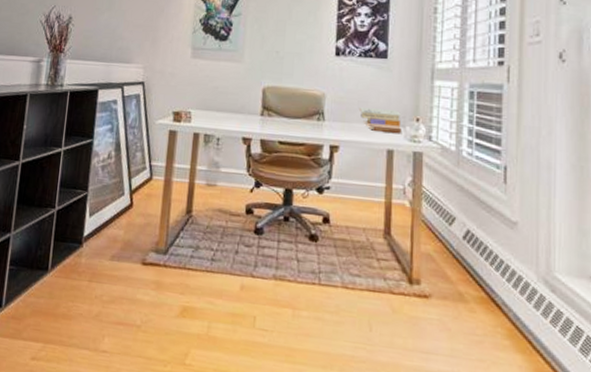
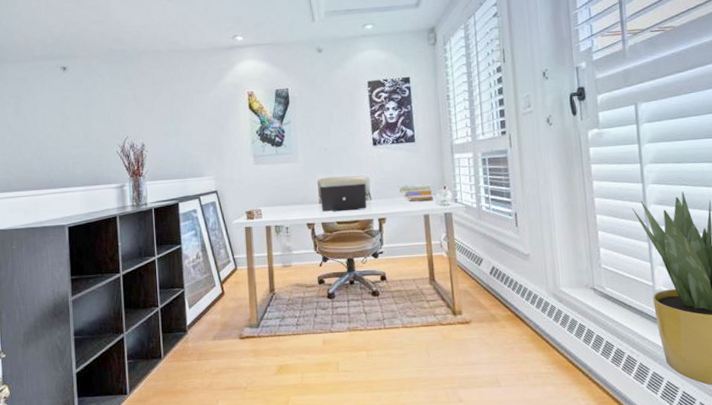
laptop: none [262,95,320,131] -> present [319,183,367,212]

